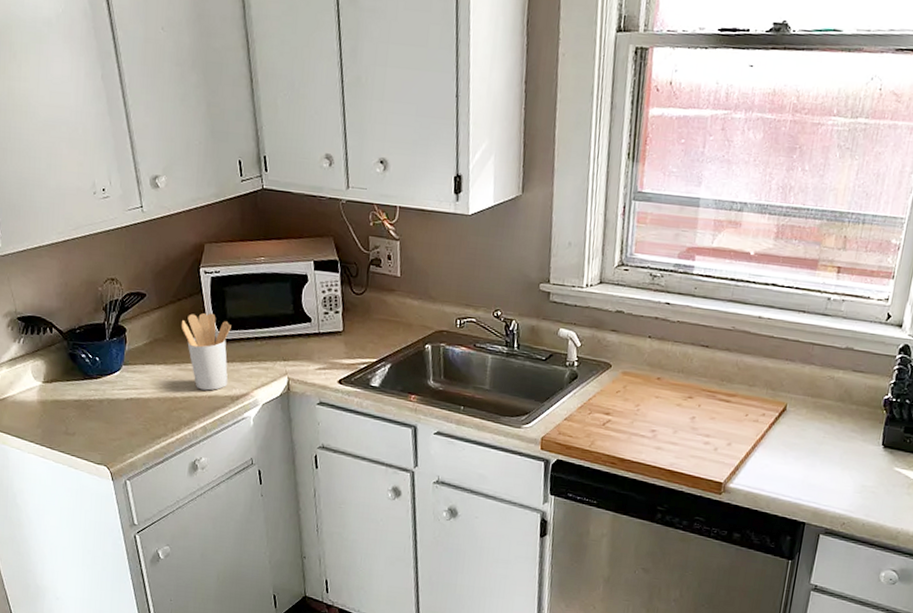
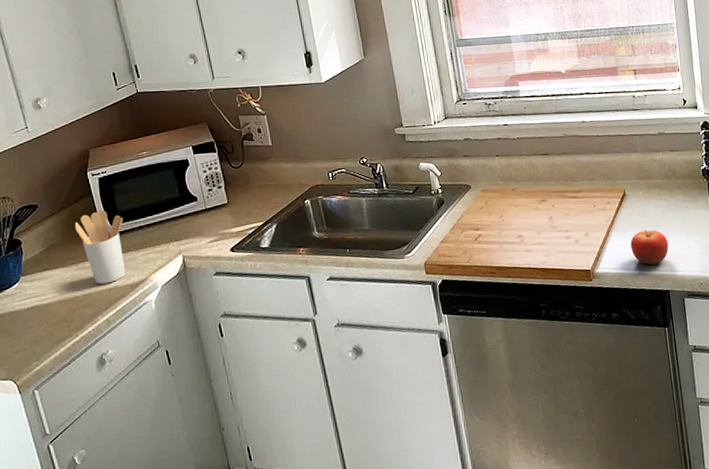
fruit: none [774,452,820,492] -> present [630,229,669,265]

